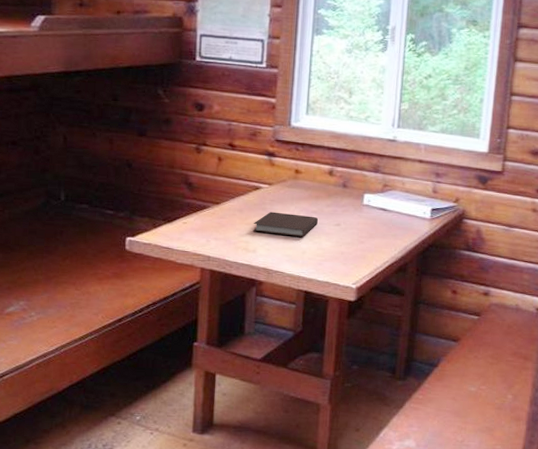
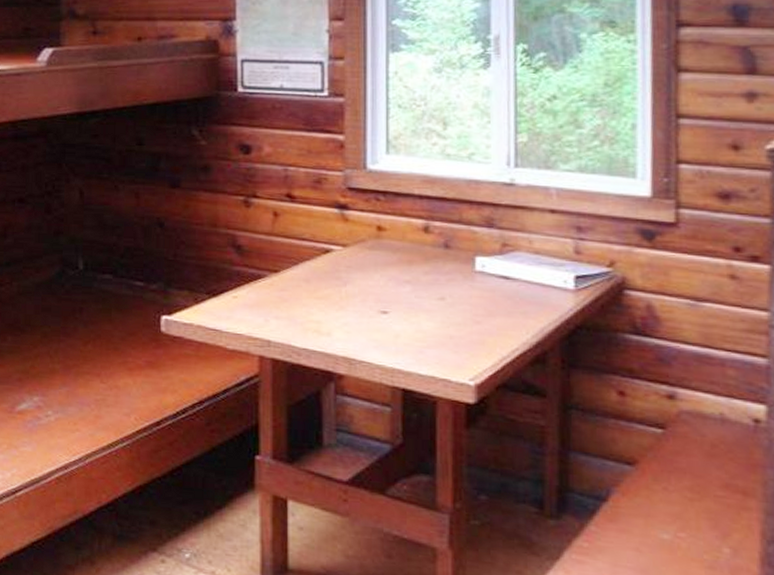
notebook: present [252,211,319,237] -> none [325,281,414,315]

